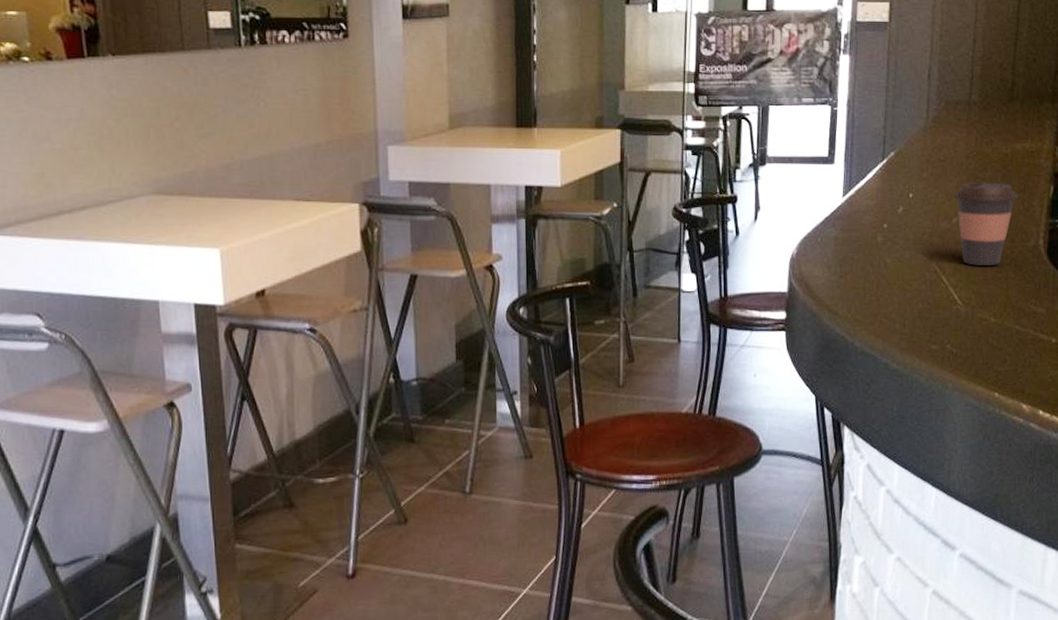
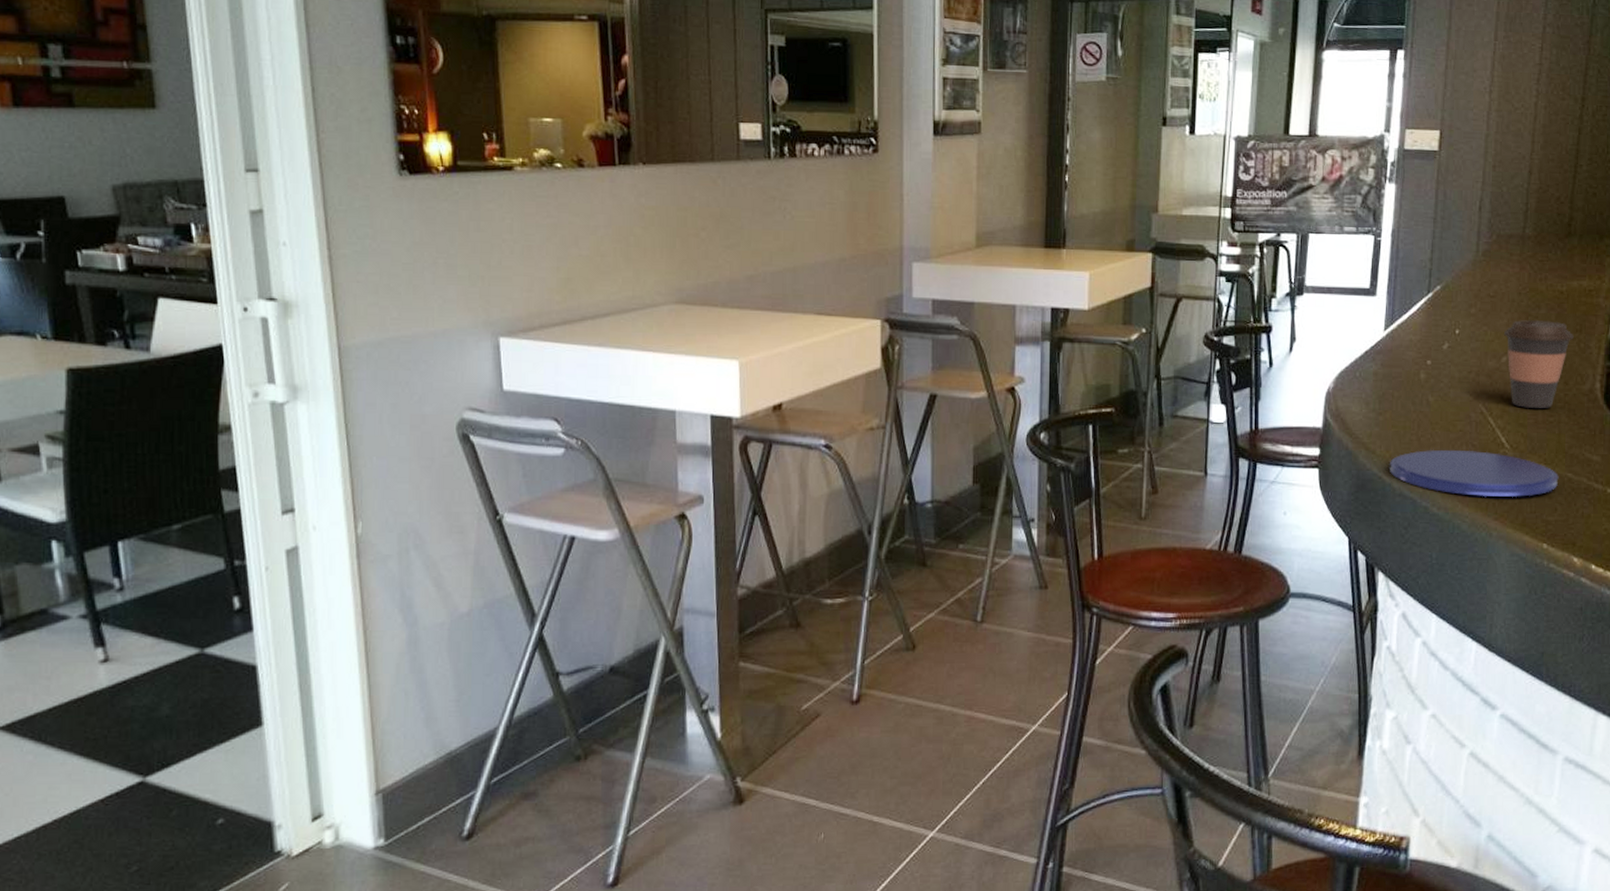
saucer: none [852,307,1008,352] -> present [1390,449,1559,498]

